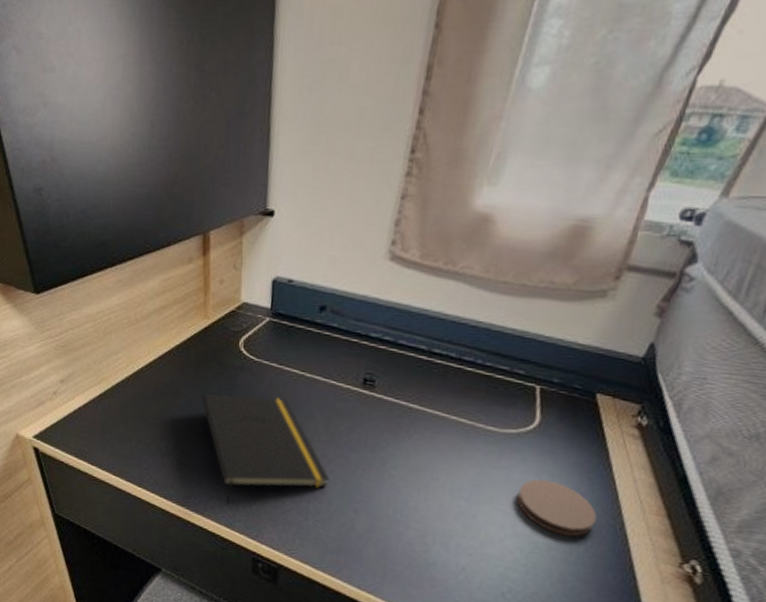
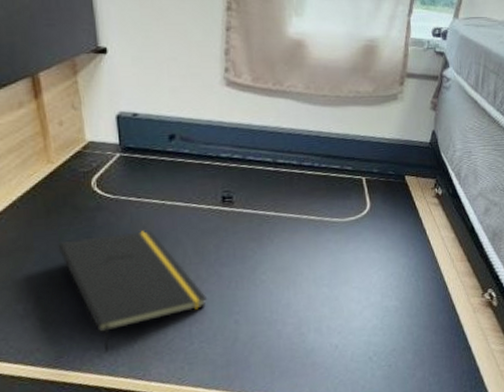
coaster: present [516,479,597,537] -> none [365,252,423,296]

